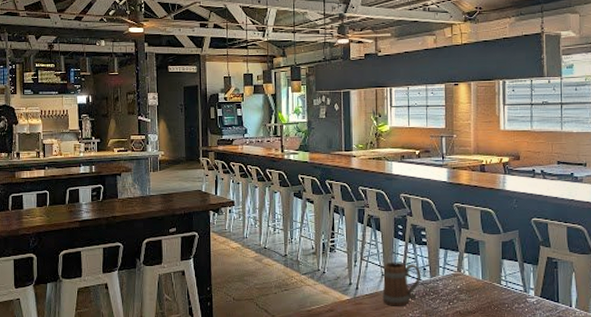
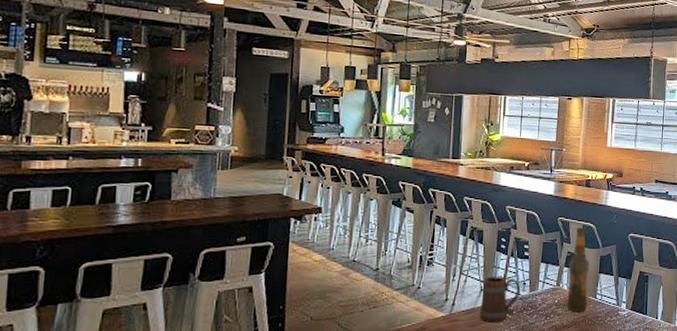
beer bottle: none [469,213,491,298] -> present [567,227,590,312]

